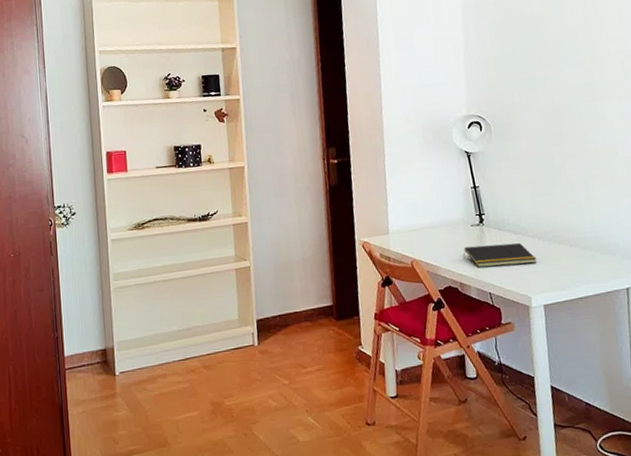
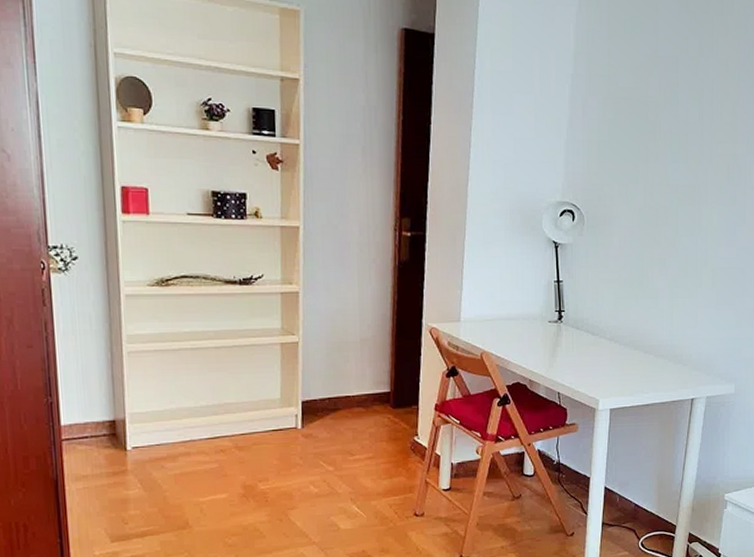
notepad: present [463,242,537,267] -> none [537,343,610,367]

